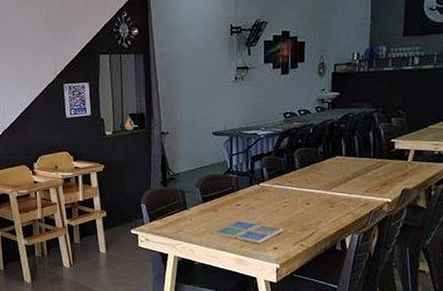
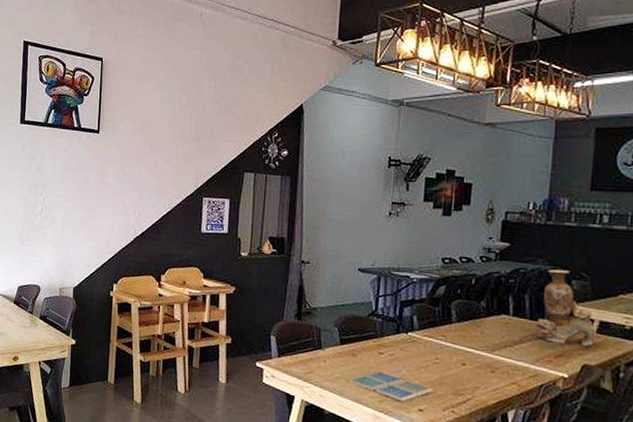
vase with dog figurine: none [364,110,413,174] -> present [535,269,598,348]

